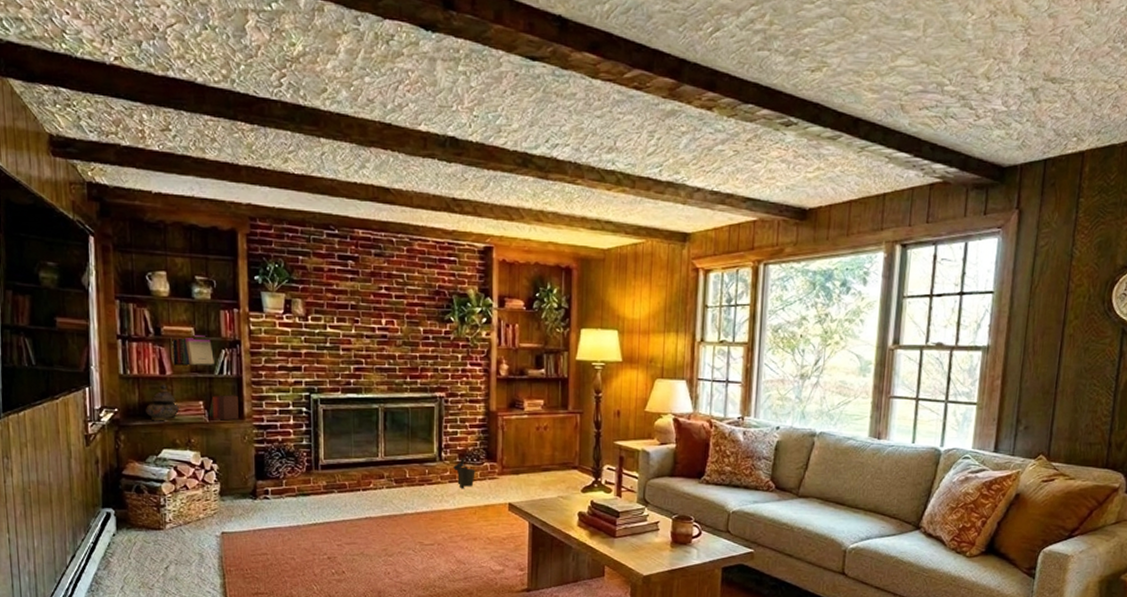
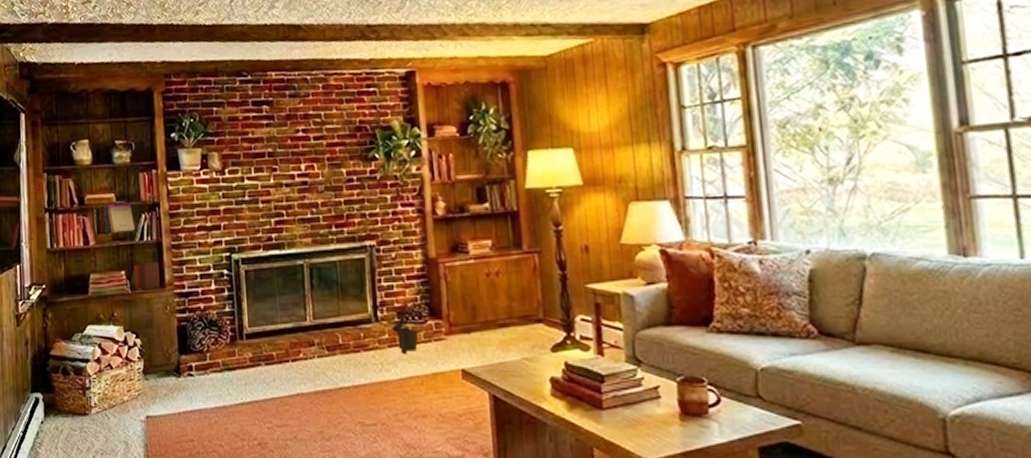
decorative jar: present [146,382,180,421] -> none [71,253,104,296]

